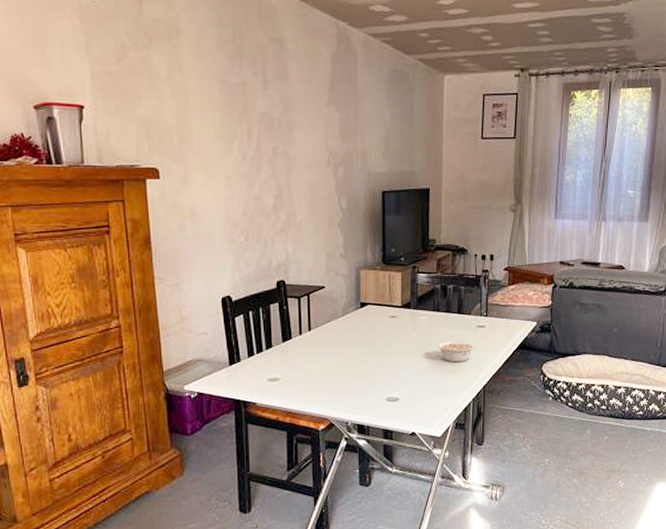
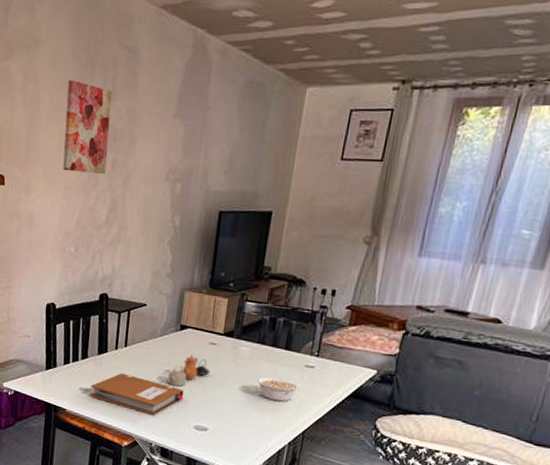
wall art: none [217,70,267,162] -> present [62,80,112,174]
notebook: none [278,357,373,395] -> present [90,373,184,416]
teapot: none [355,329,394,362] -> present [168,354,211,387]

